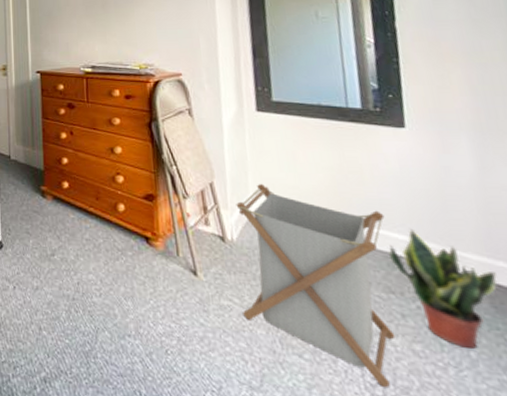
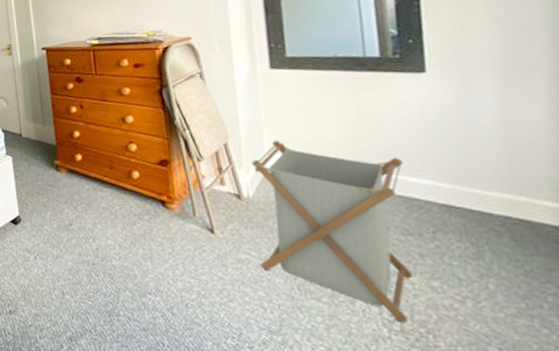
potted plant: present [389,228,498,349] -> none [407,172,519,281]

